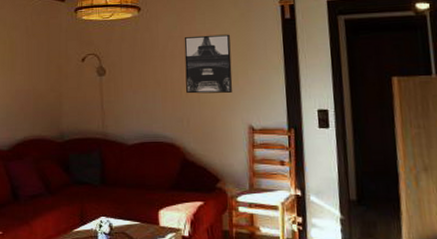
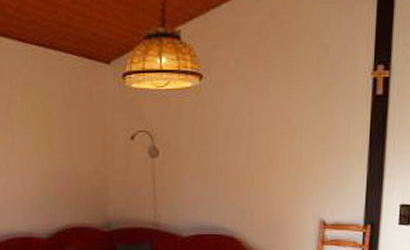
wall art: present [184,34,233,94] -> none [252,112,308,182]

